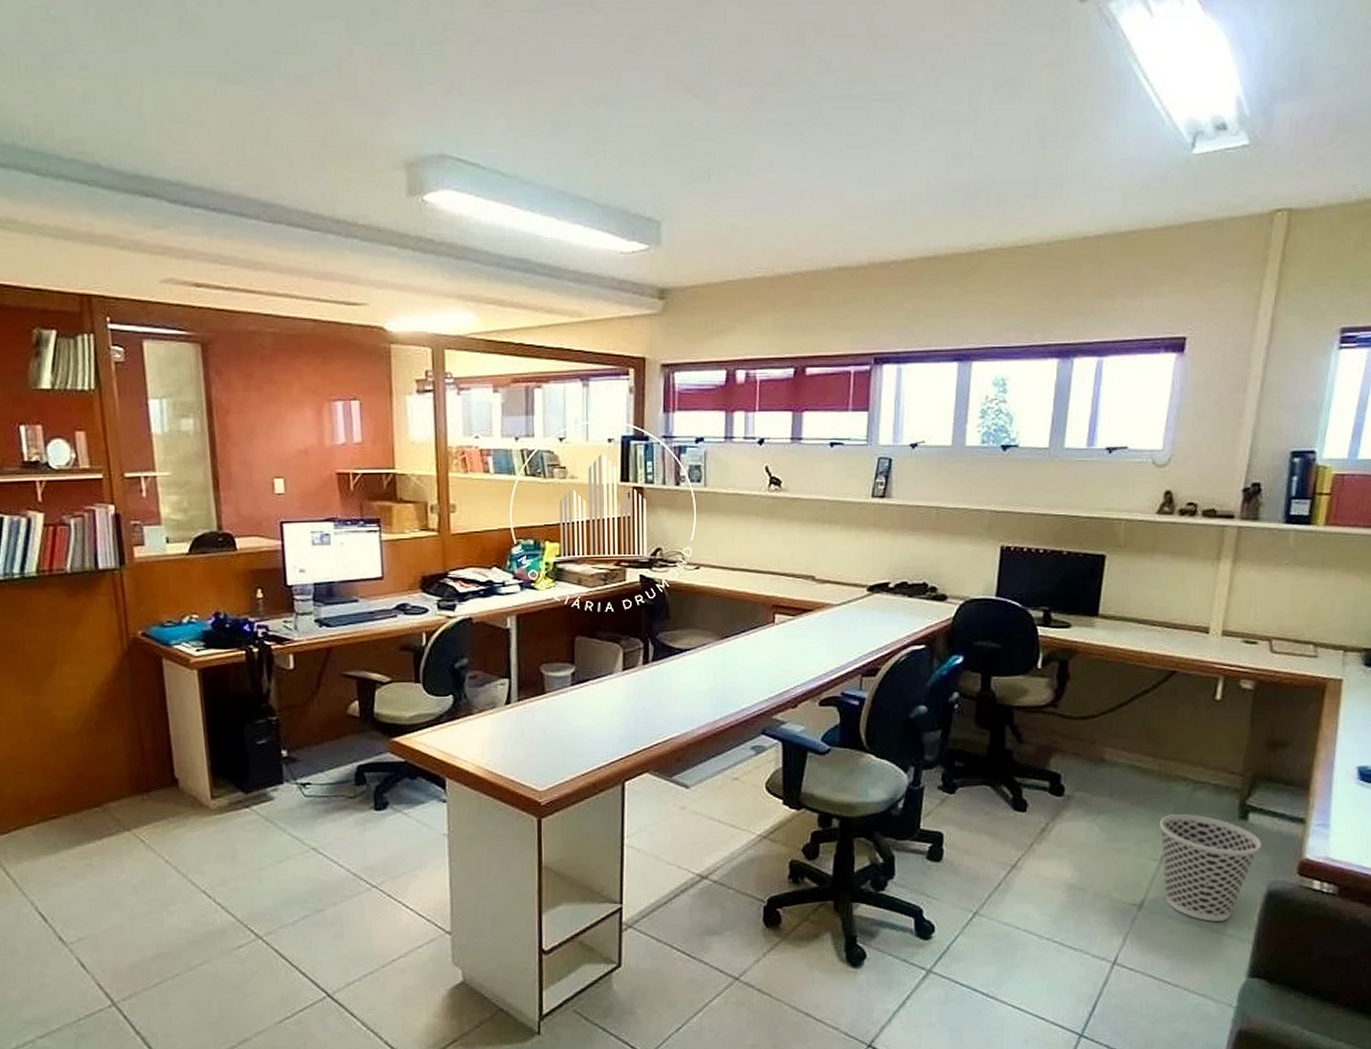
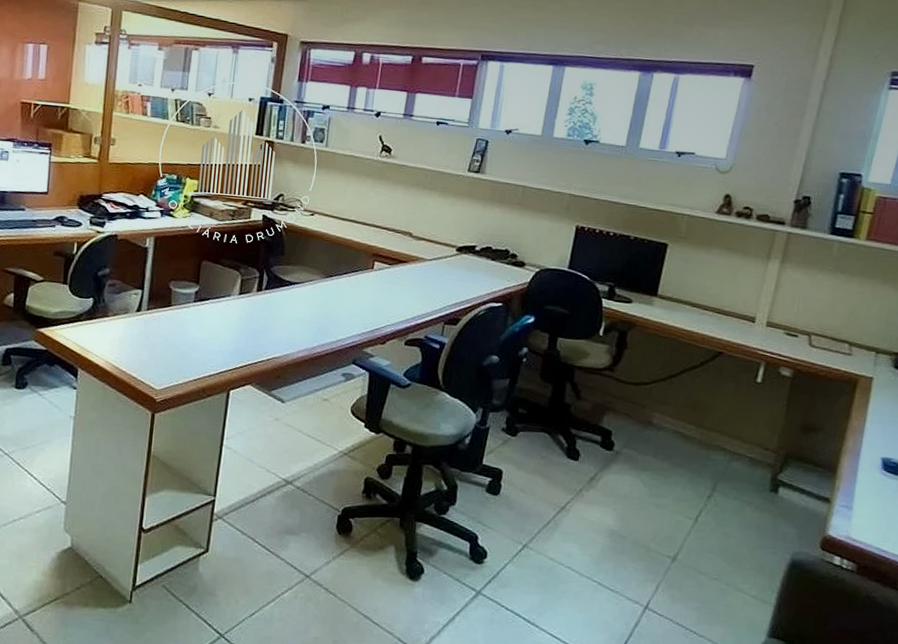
wastebasket: present [1159,814,1261,922] -> none [696,479,789,582]

